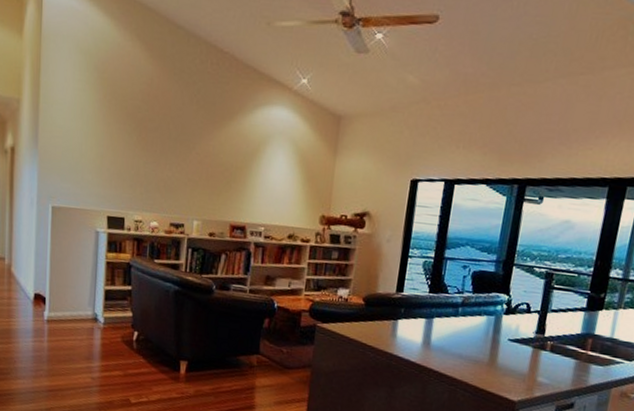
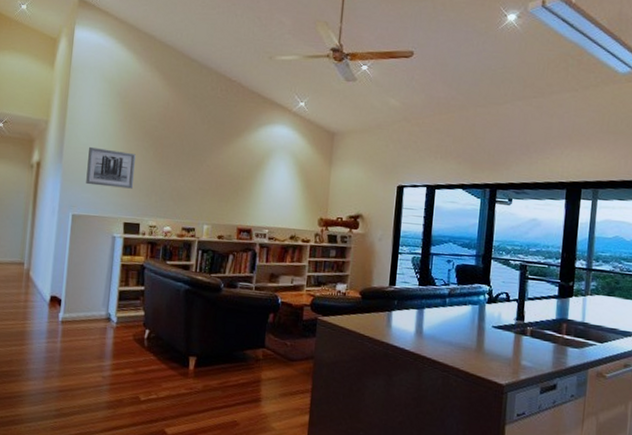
wall art: none [65,129,117,179] -> present [86,146,136,189]

